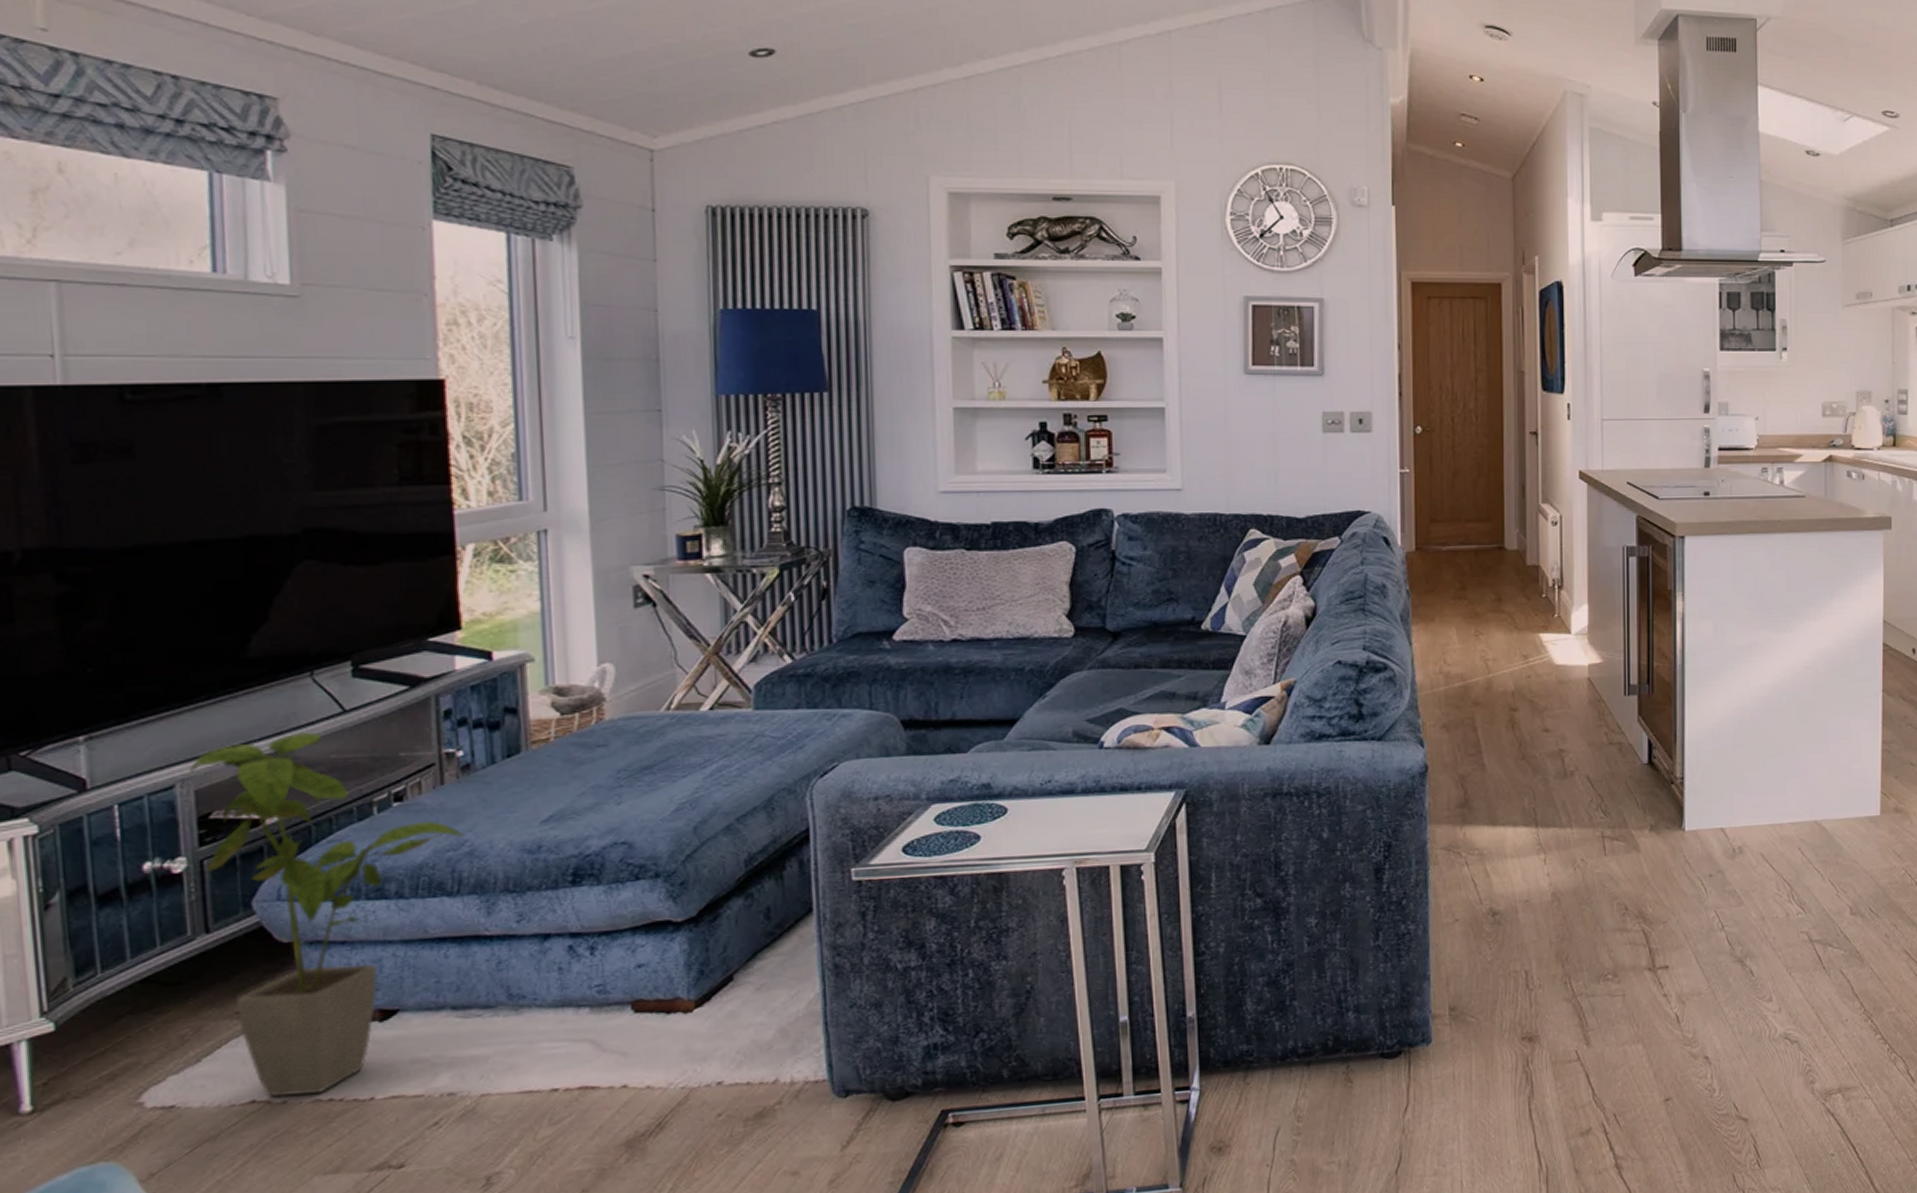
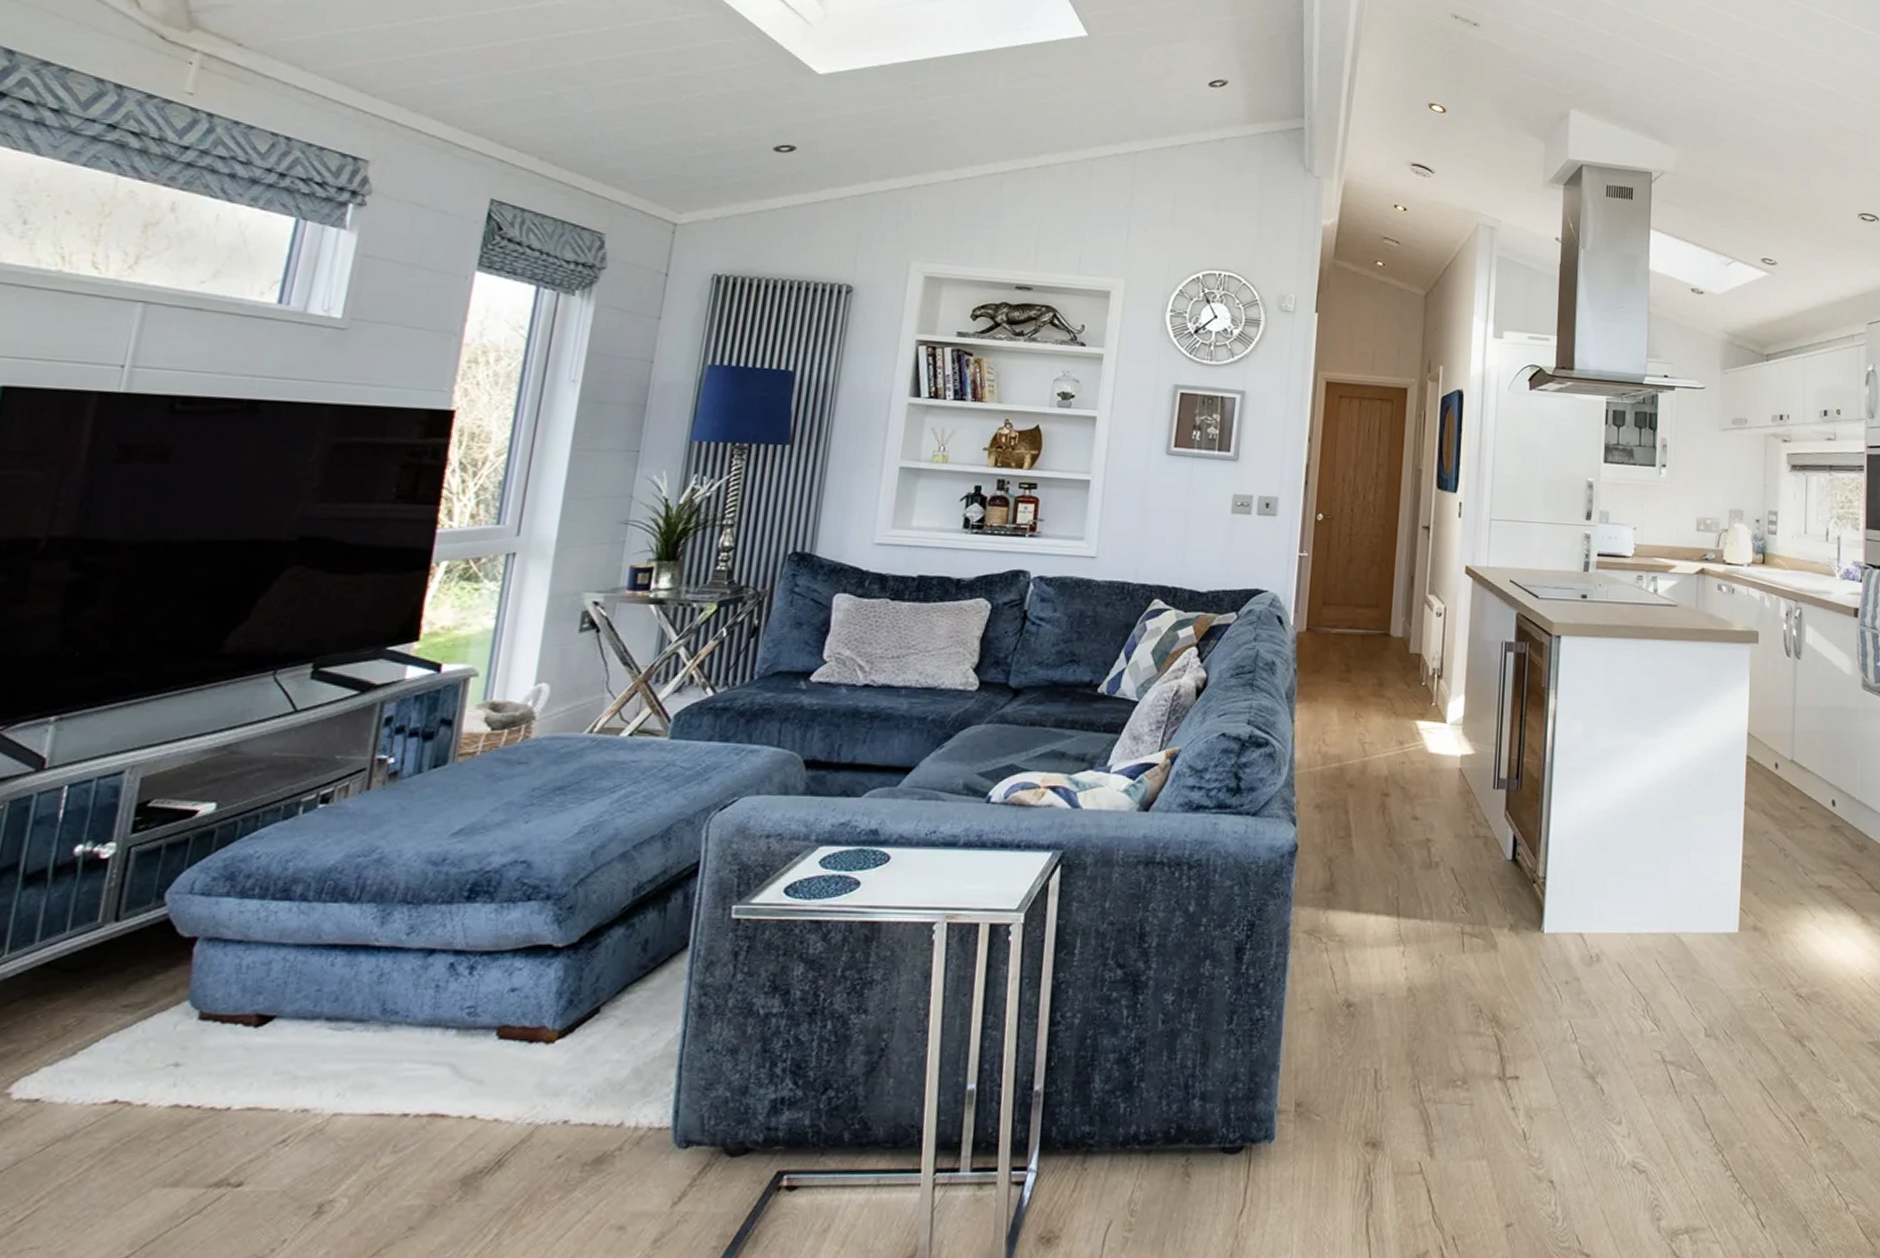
house plant: present [189,731,466,1097] -> none [121,728,379,1099]

